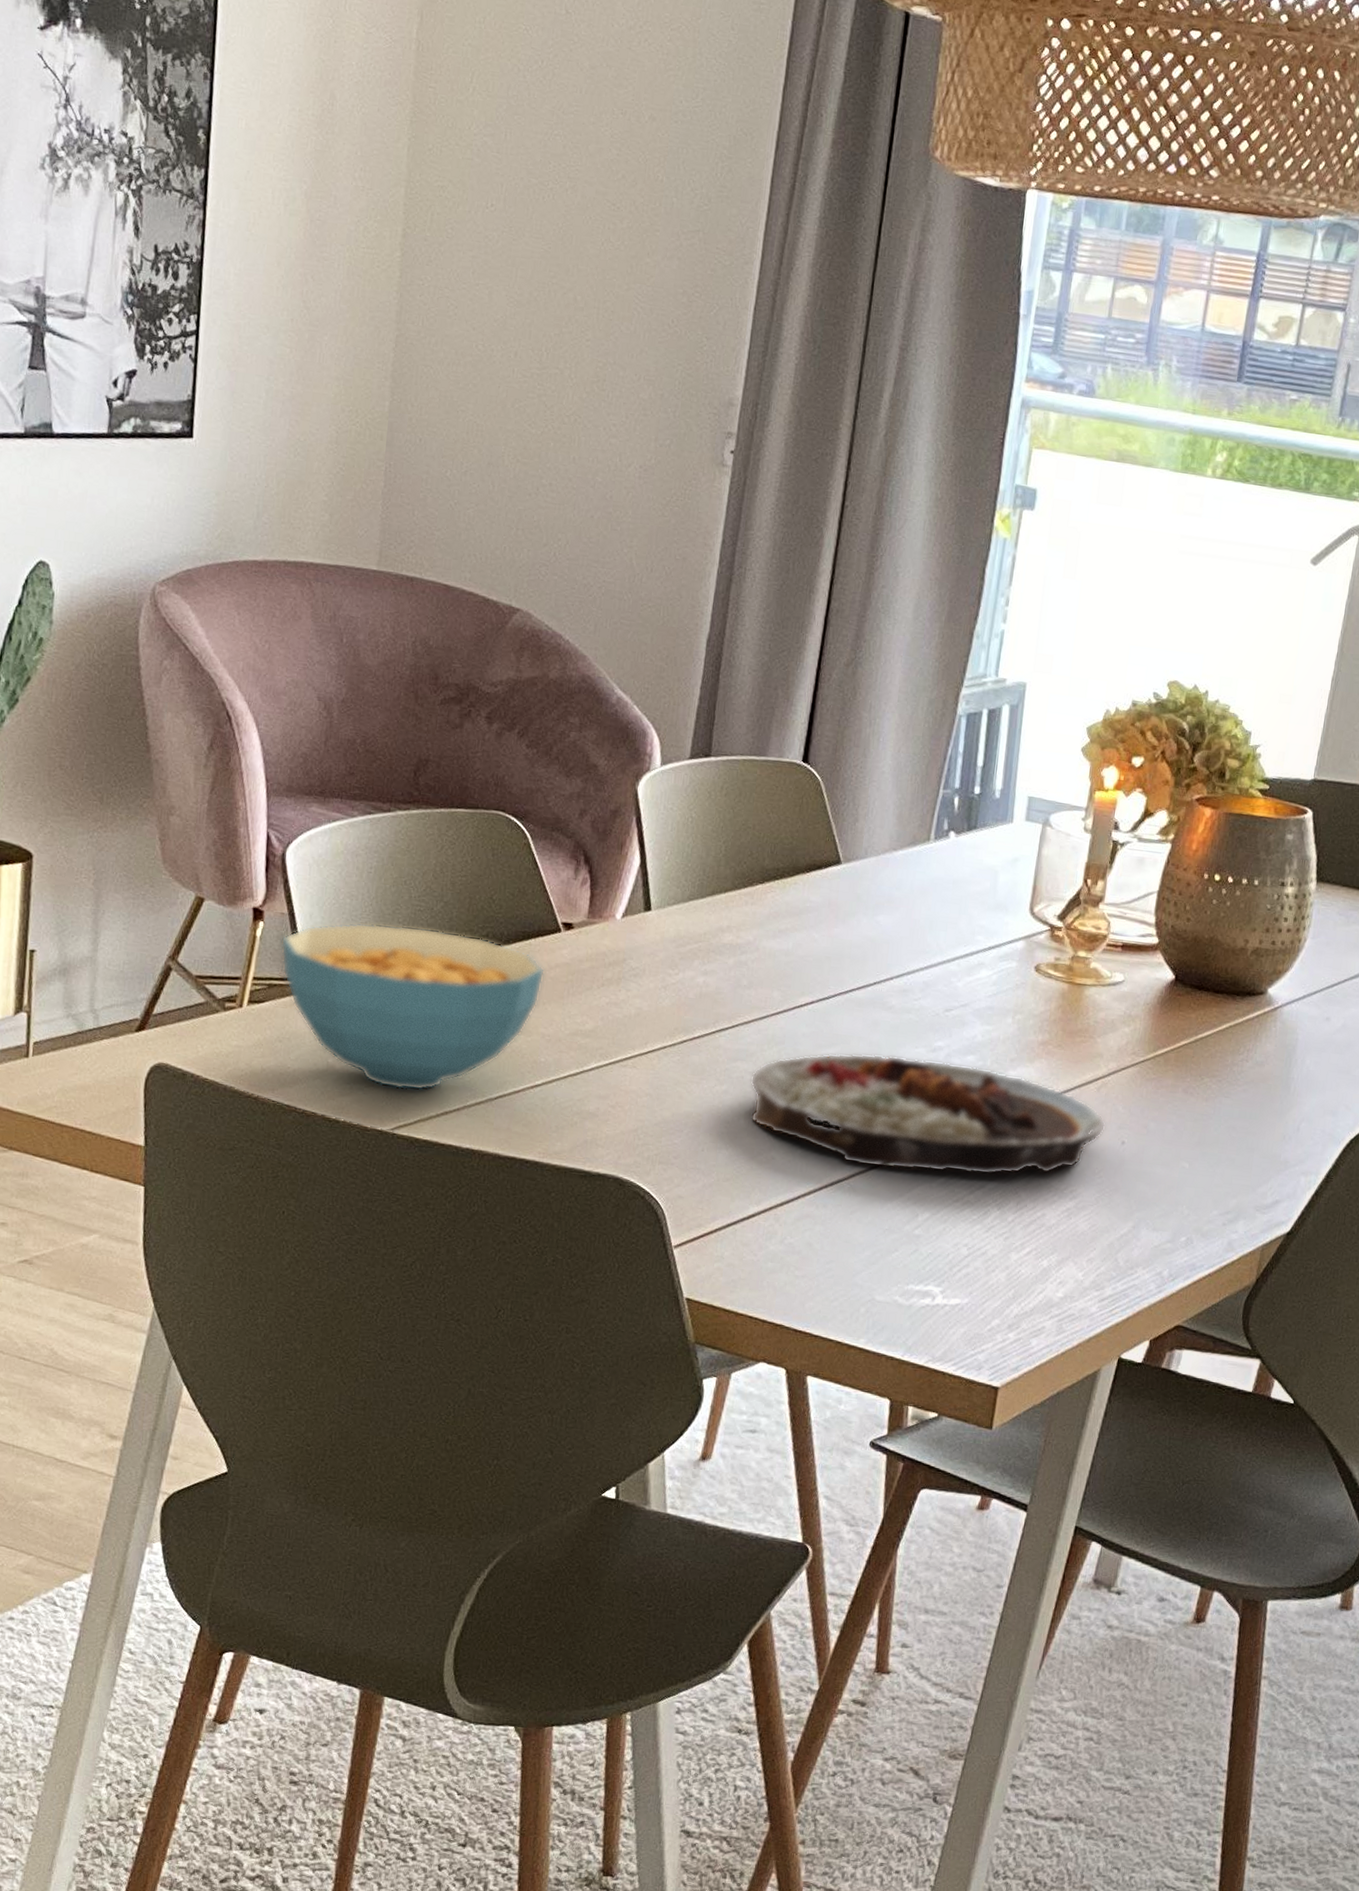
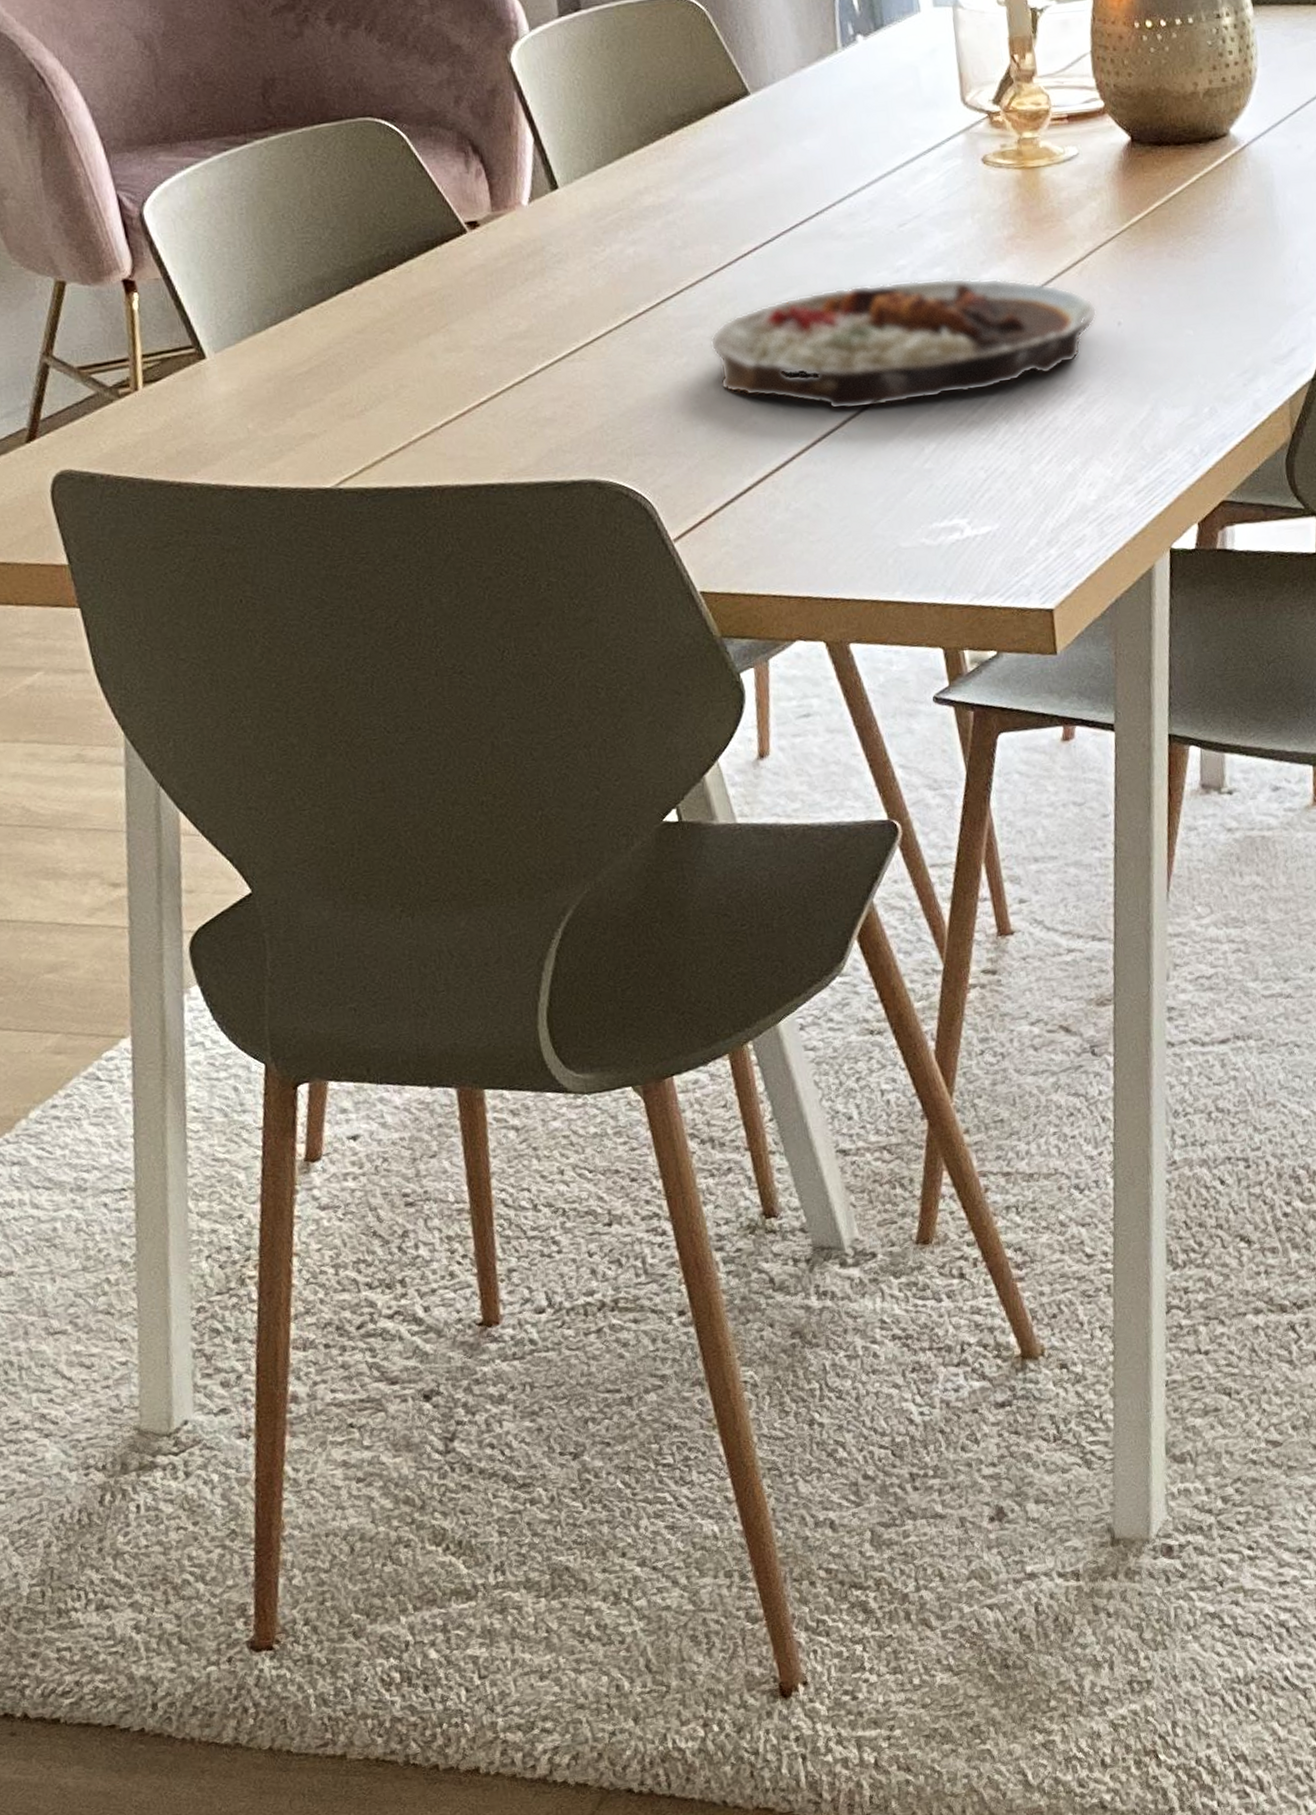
cereal bowl: present [280,922,545,1091] -> none [162,257,462,442]

